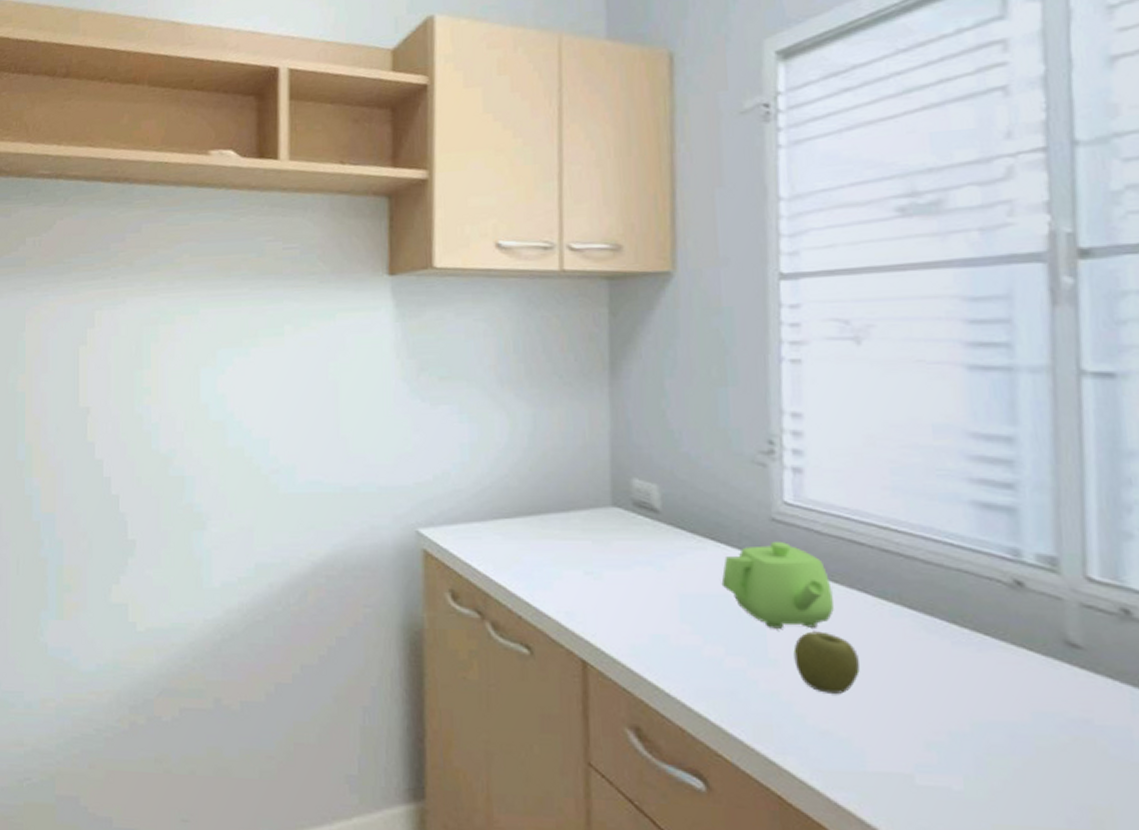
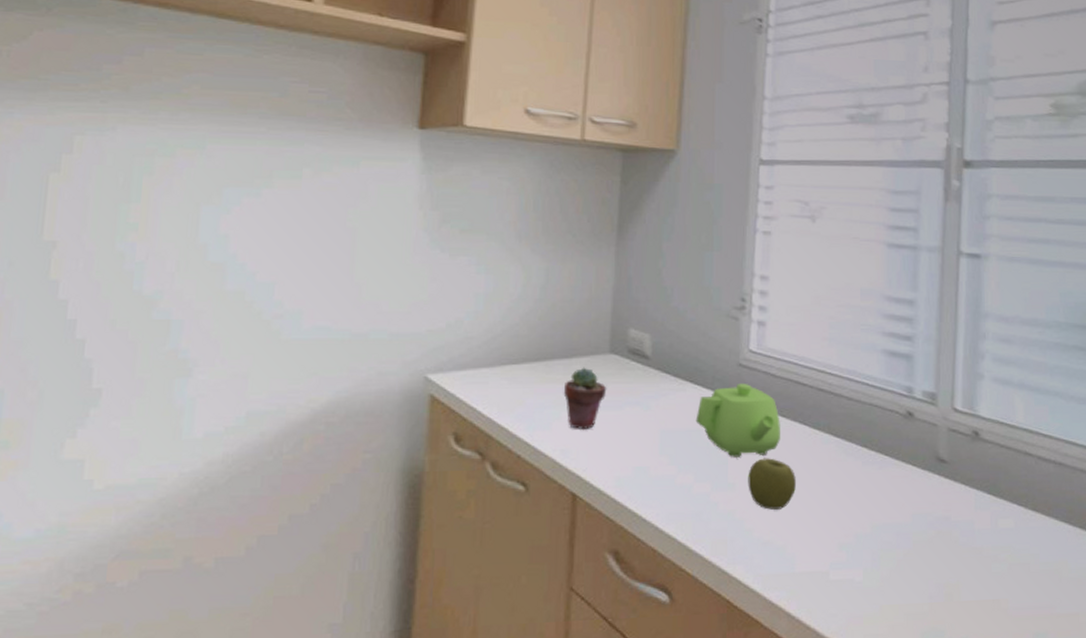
potted succulent: none [562,521,612,592] -> present [563,367,607,431]

